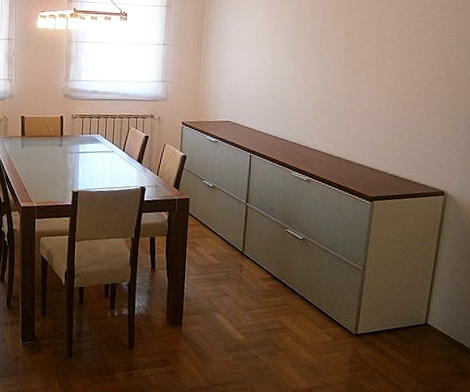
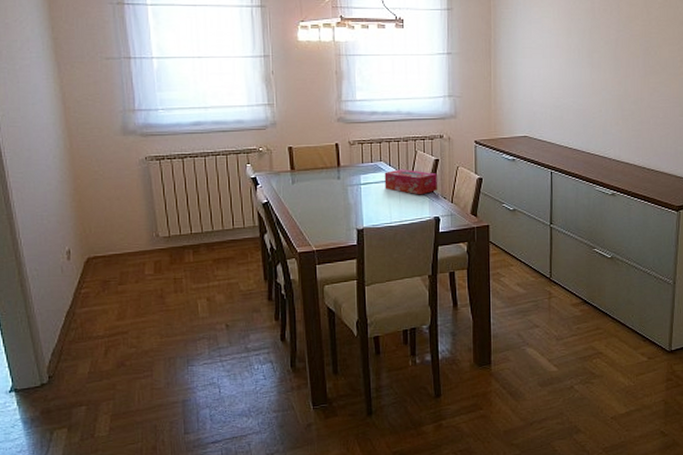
tissue box: none [99,142,146,166] -> present [384,169,437,195]

